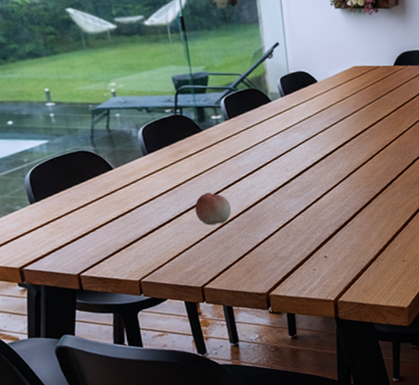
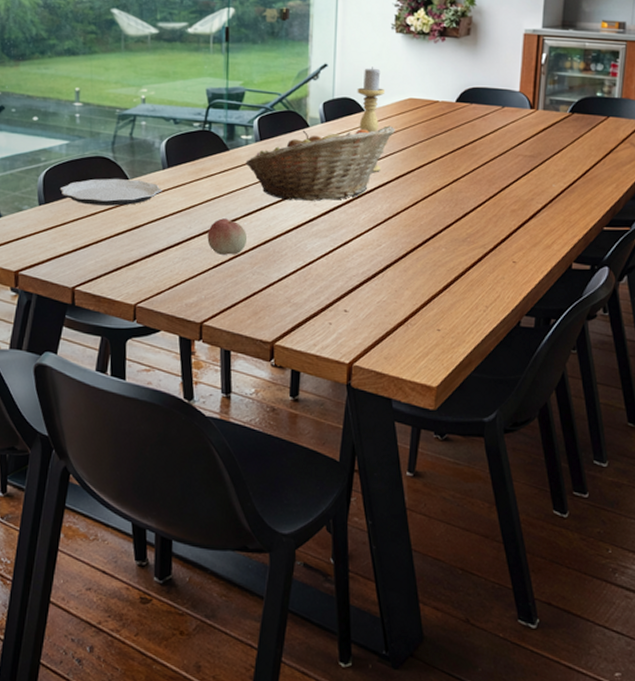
plate: none [47,168,147,198] -> present [59,179,162,206]
fruit basket: none [219,92,346,169] -> present [245,125,395,201]
candle holder: none [308,41,339,135] -> present [357,67,385,172]

